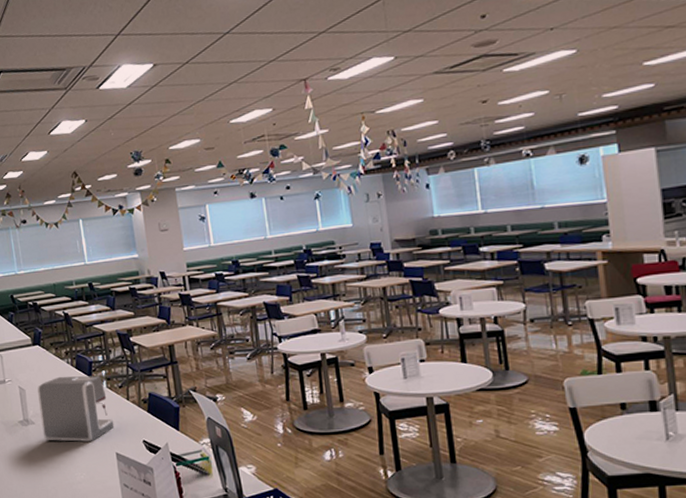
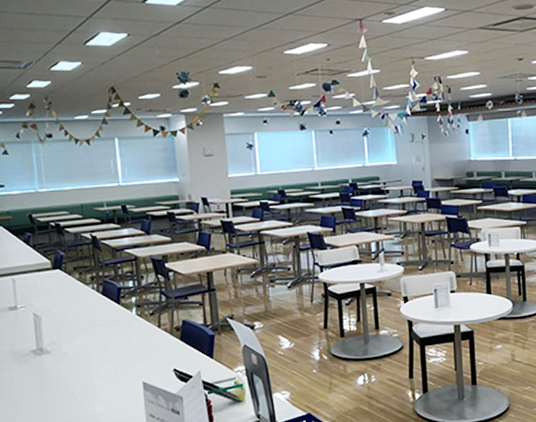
coffee maker: present [37,375,115,442] -> none [56,302,143,372]

